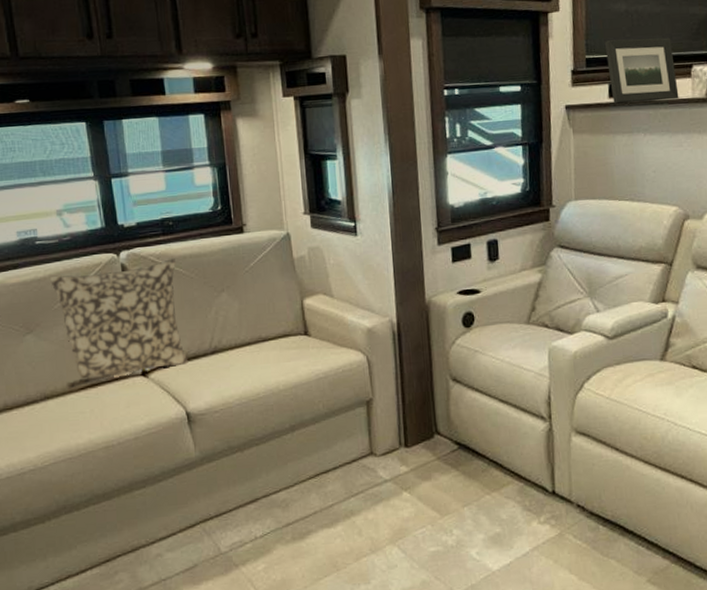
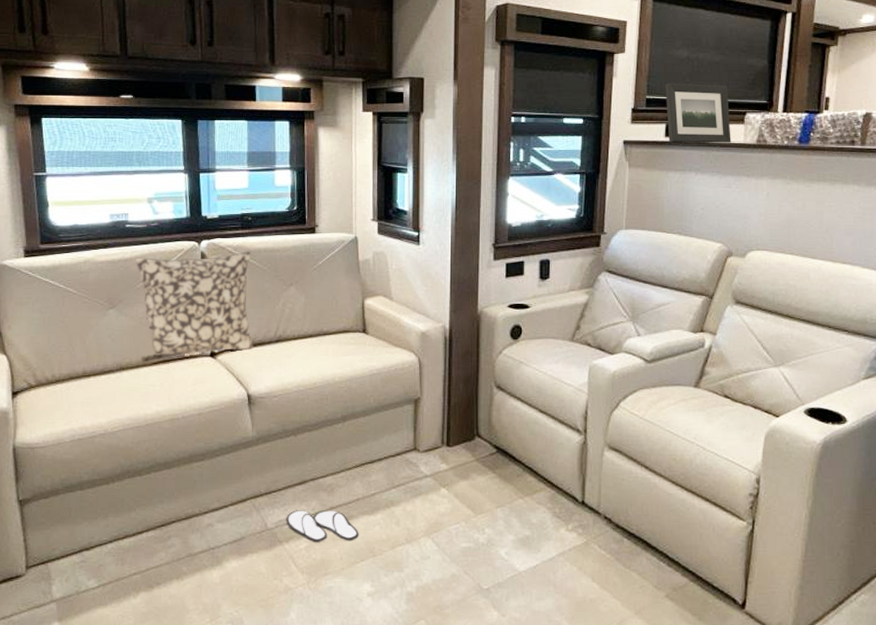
slippers: none [240,527,320,562] -> present [286,510,359,542]

